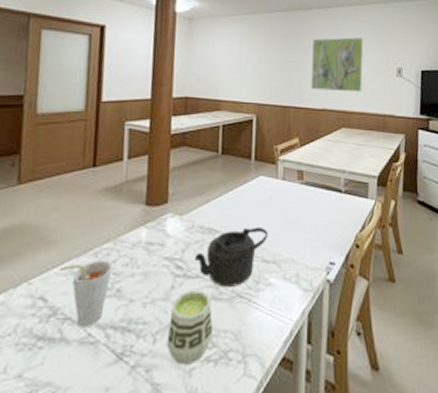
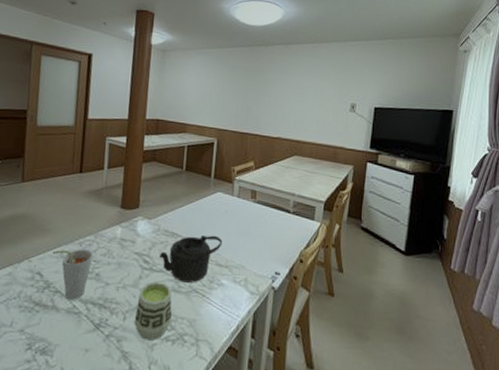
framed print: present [311,37,364,92] -> none [268,73,321,125]

